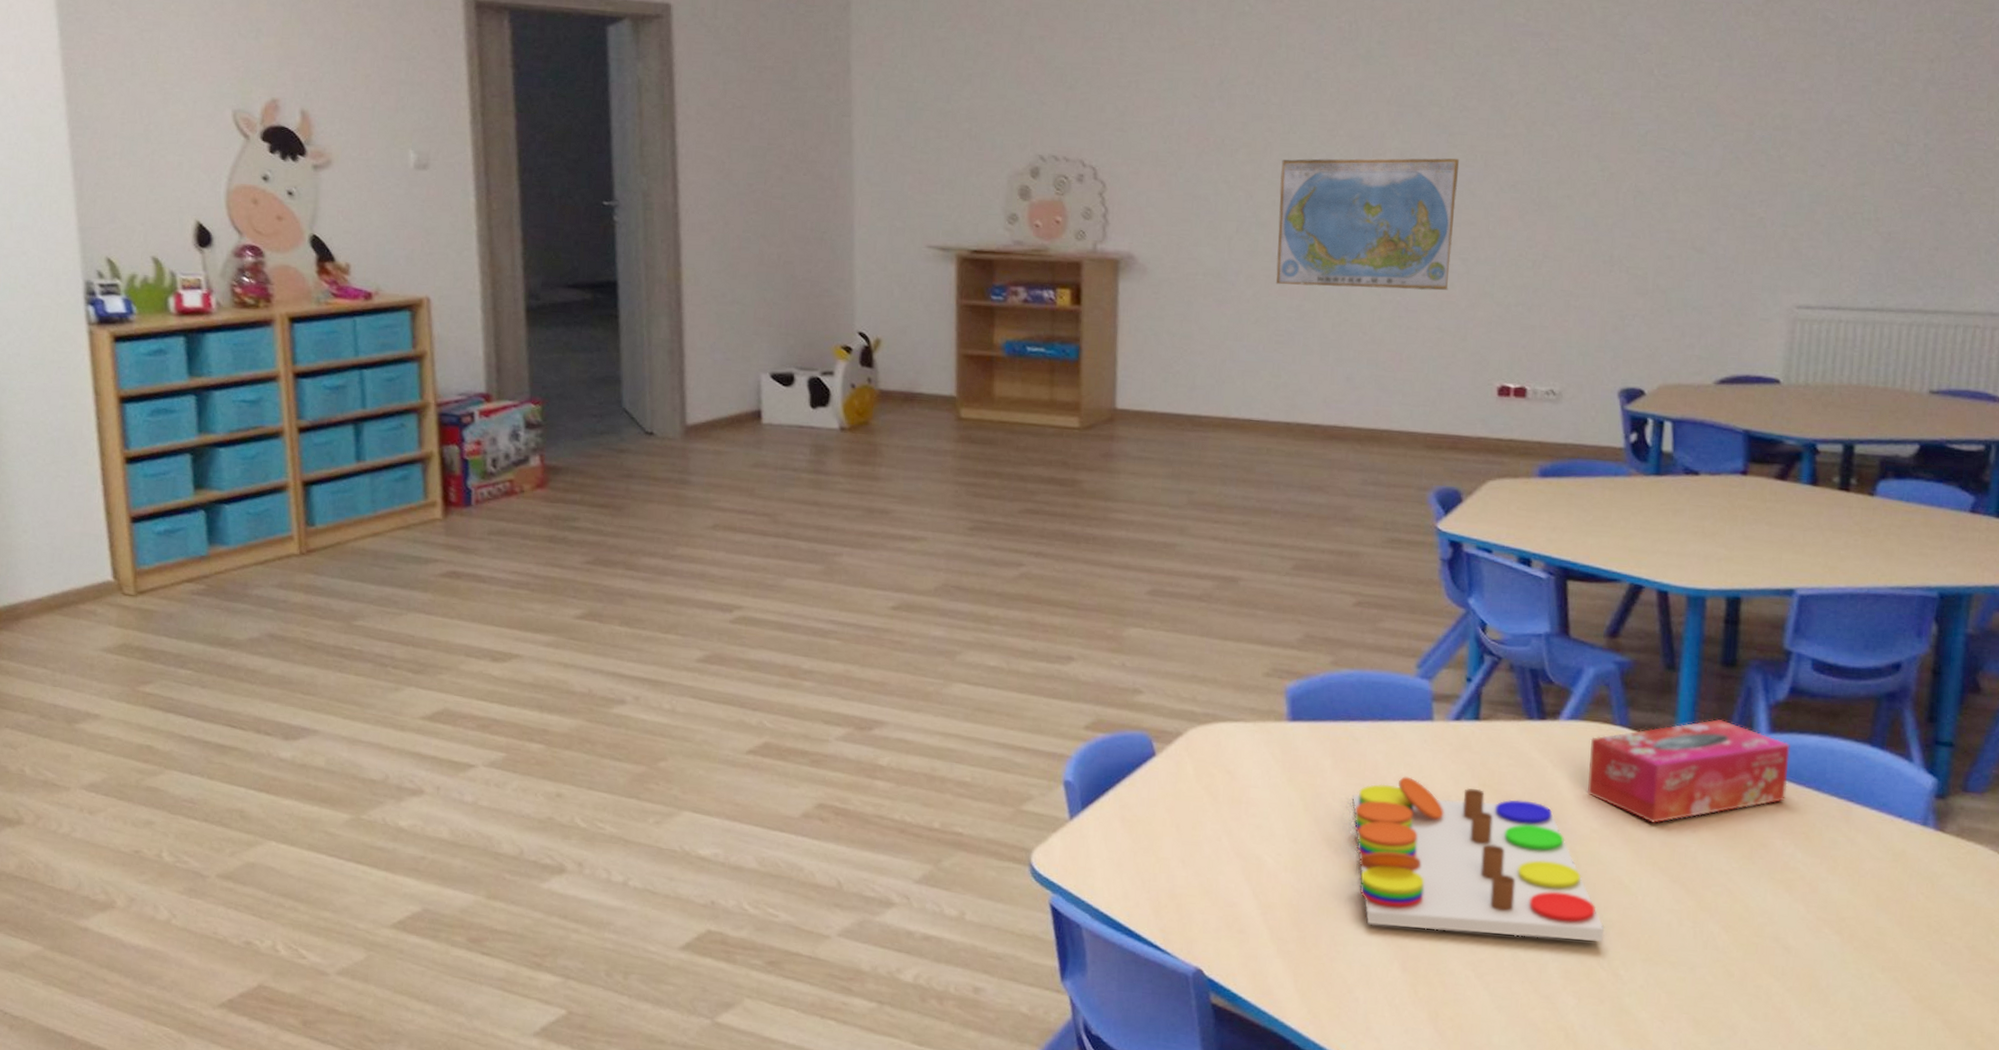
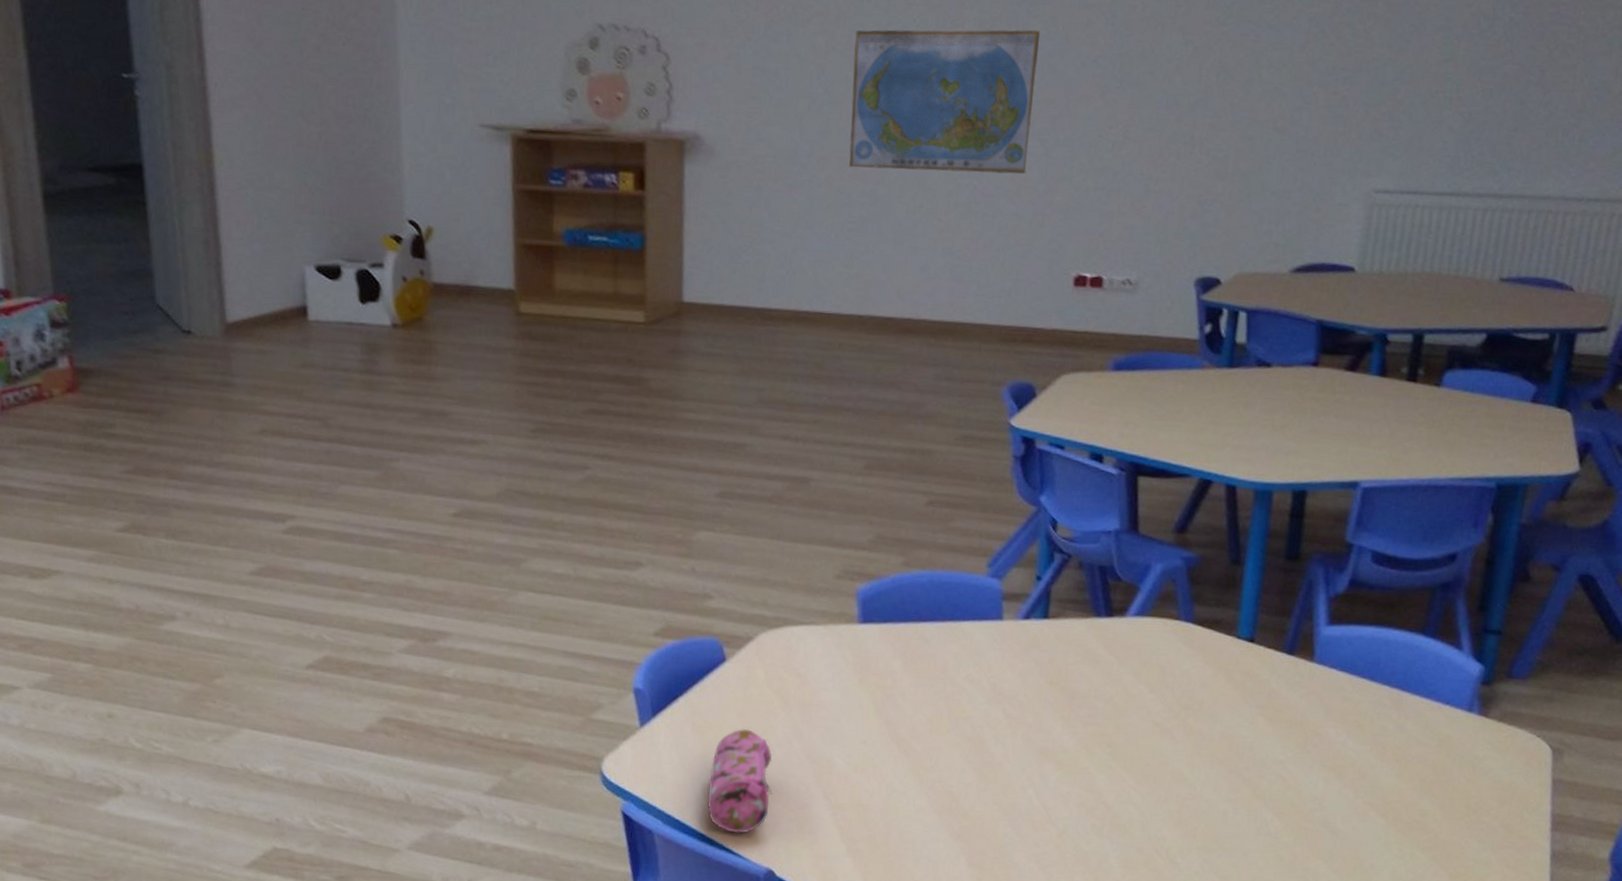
pencil case: none [1136,823,1202,930] -> present [708,728,774,833]
board game: present [1352,776,1605,943] -> none [921,676,1164,832]
tissue box: present [1588,719,1790,823] -> none [1151,612,1347,716]

